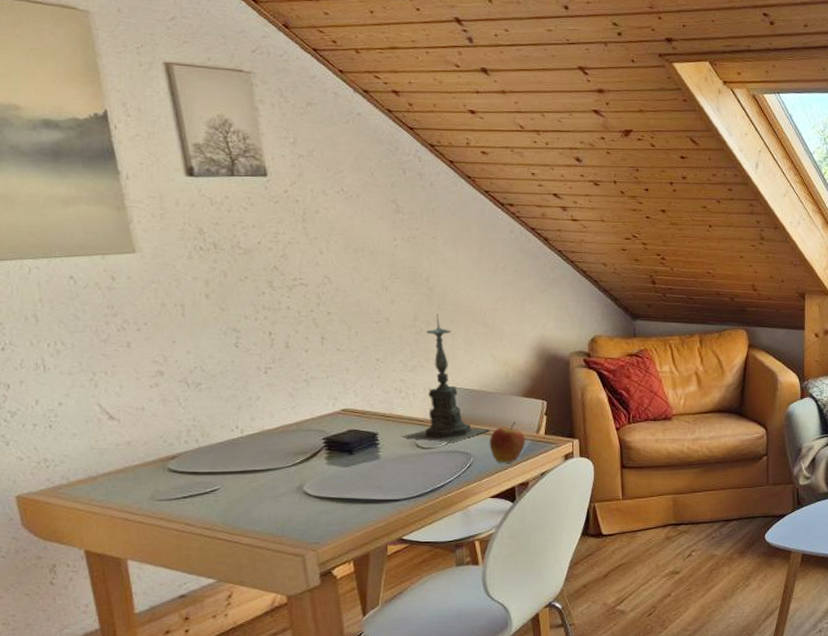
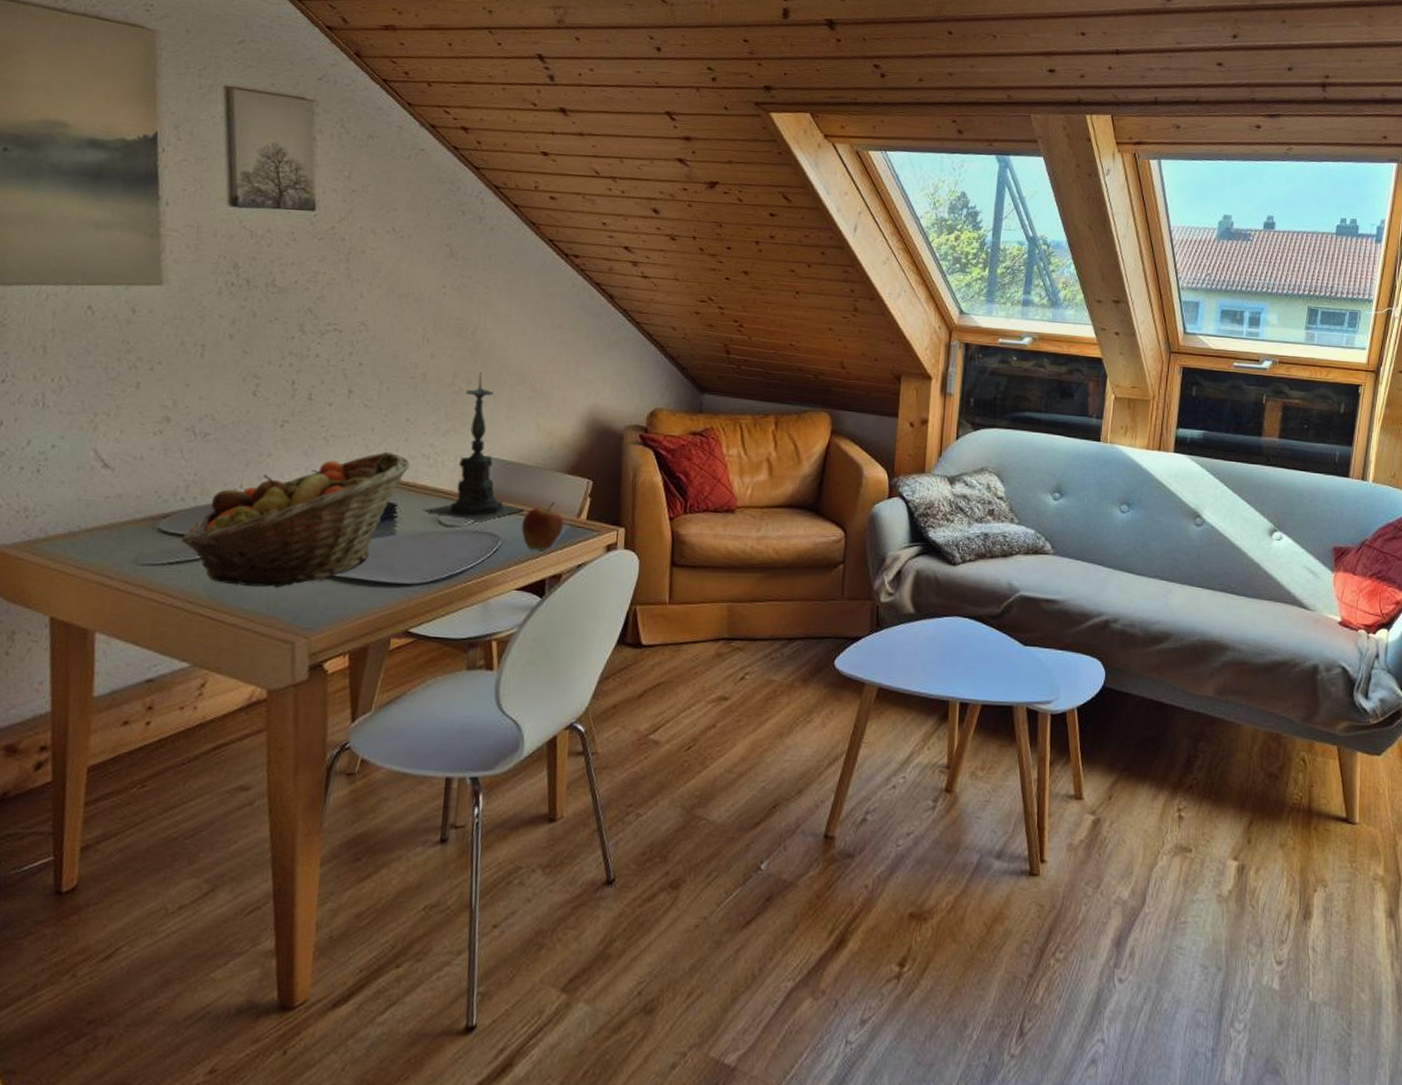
fruit basket: none [191,388,385,512] -> present [181,451,410,589]

